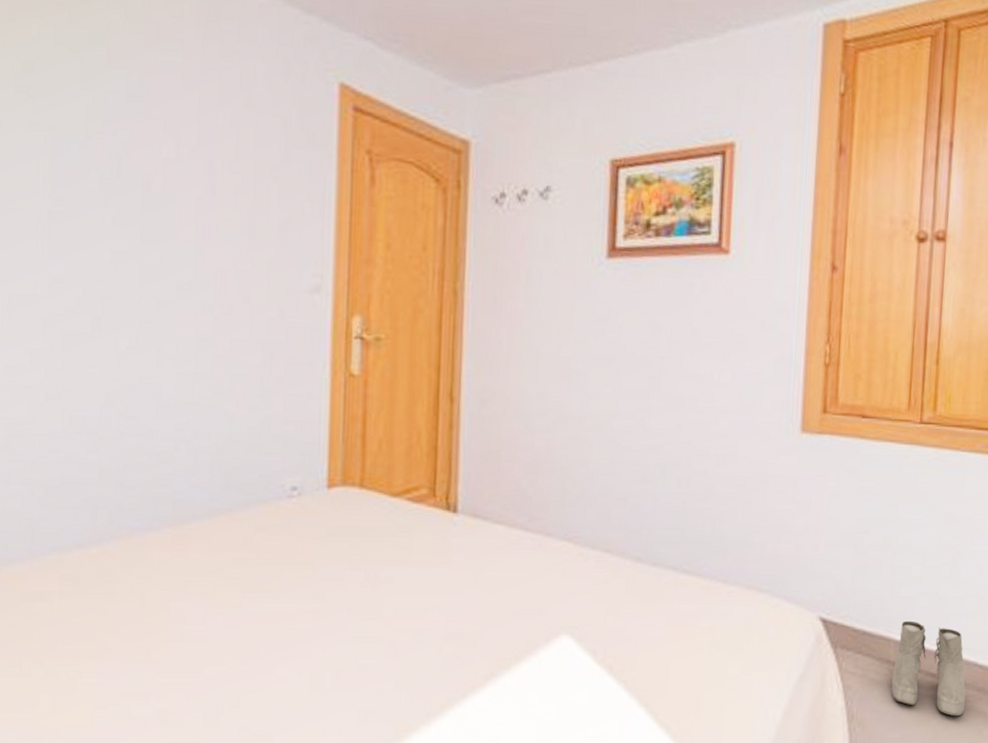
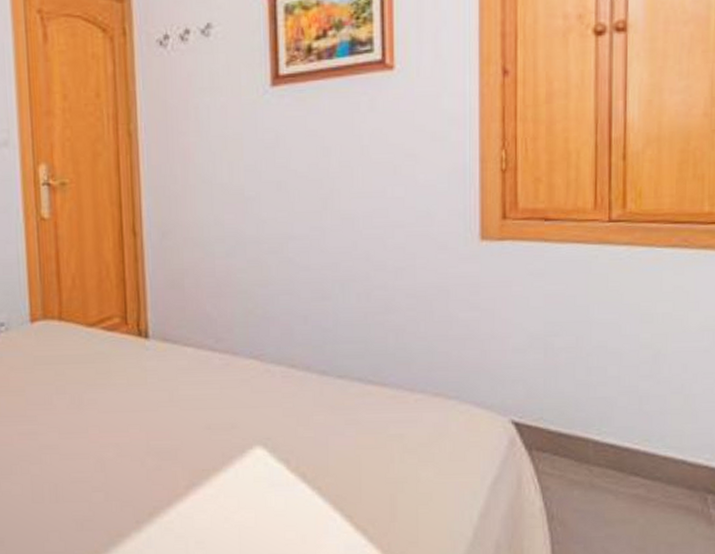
boots: present [891,620,966,717] -> none [592,420,675,515]

